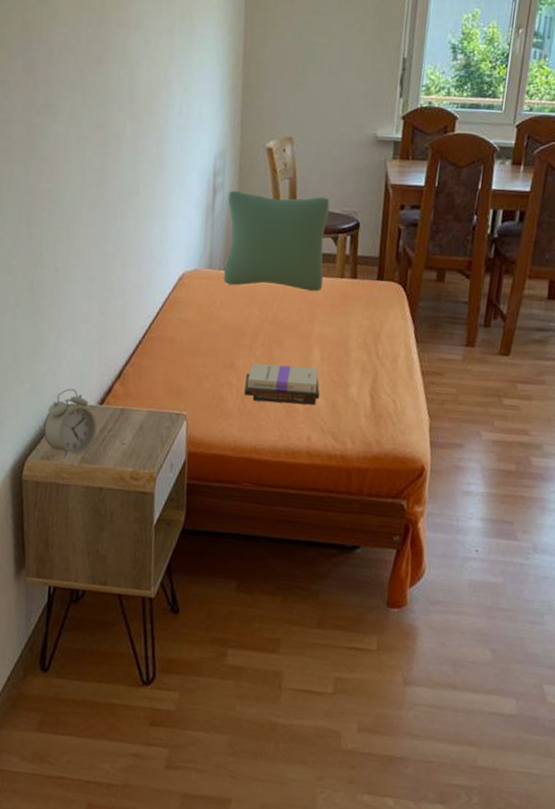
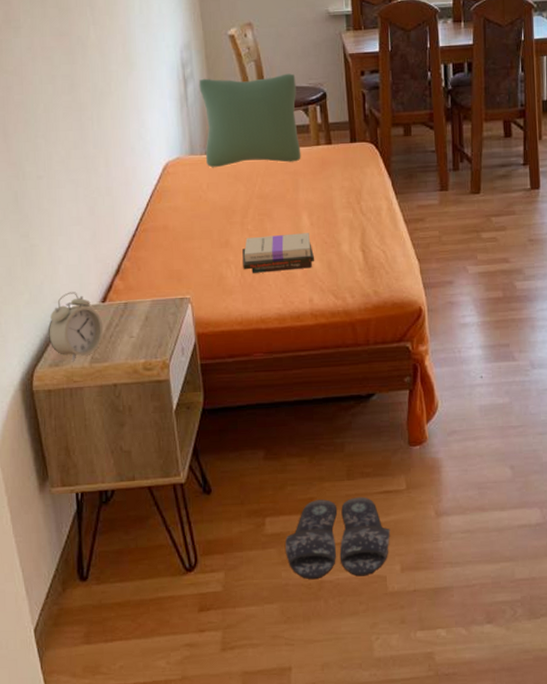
slippers: none [243,641,354,728] -> present [285,496,391,580]

